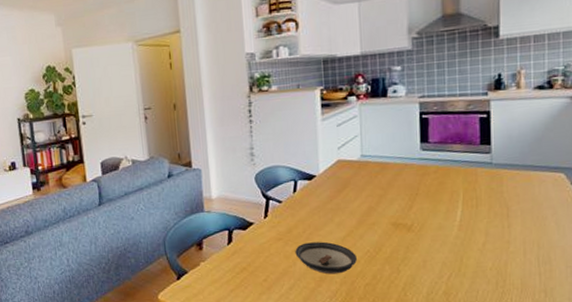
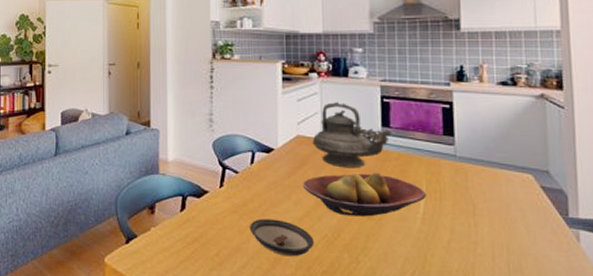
fruit bowl: none [344,187,463,231] -> present [302,172,426,217]
teapot: none [352,122,431,187] -> present [312,101,392,168]

